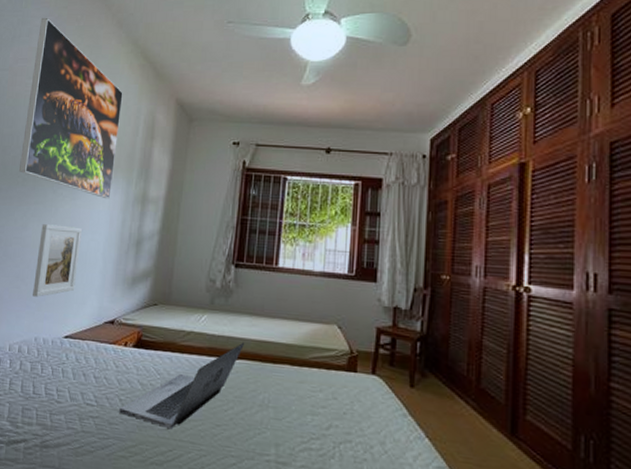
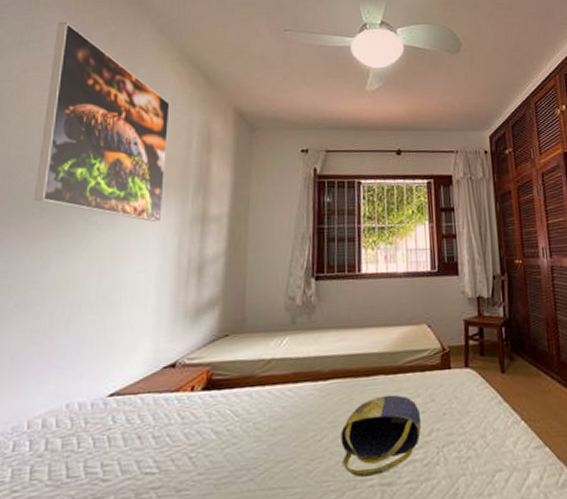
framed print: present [33,223,82,297] -> none [61,259,126,353]
laptop: present [119,342,245,428] -> none [189,360,334,478]
tote bag: none [244,383,322,453] -> present [340,394,422,477]

